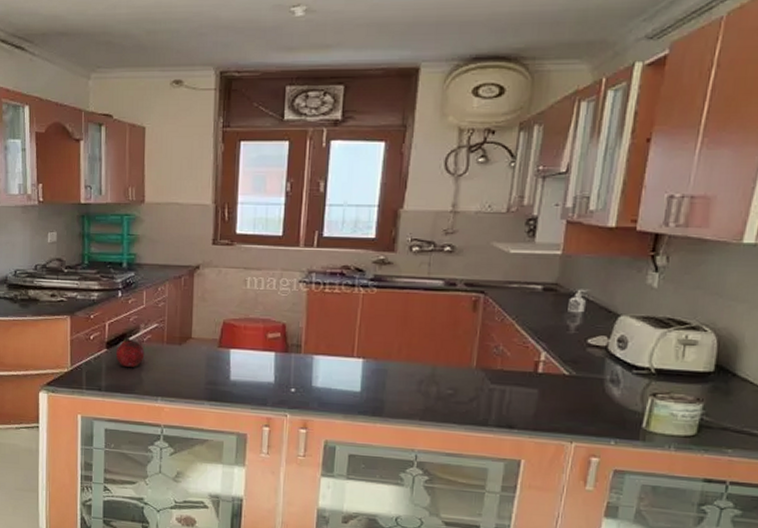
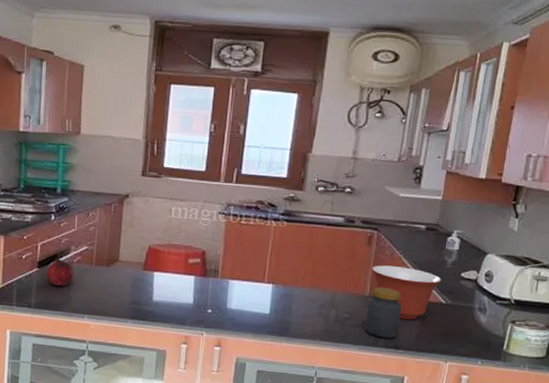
jar: none [472,358,516,417] -> present [364,287,402,339]
mixing bowl: none [477,333,564,395] -> present [371,265,442,320]

